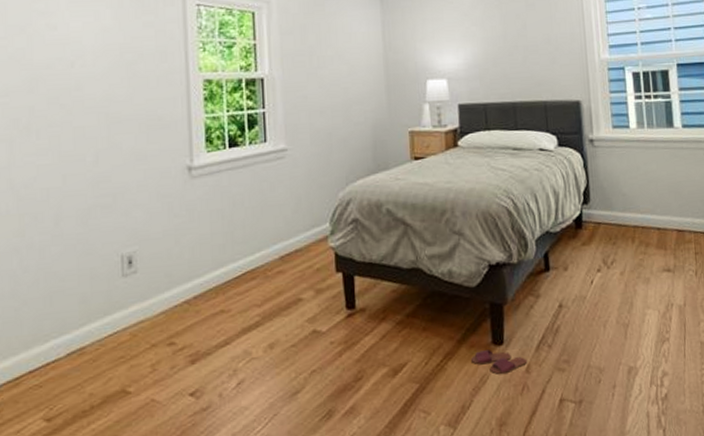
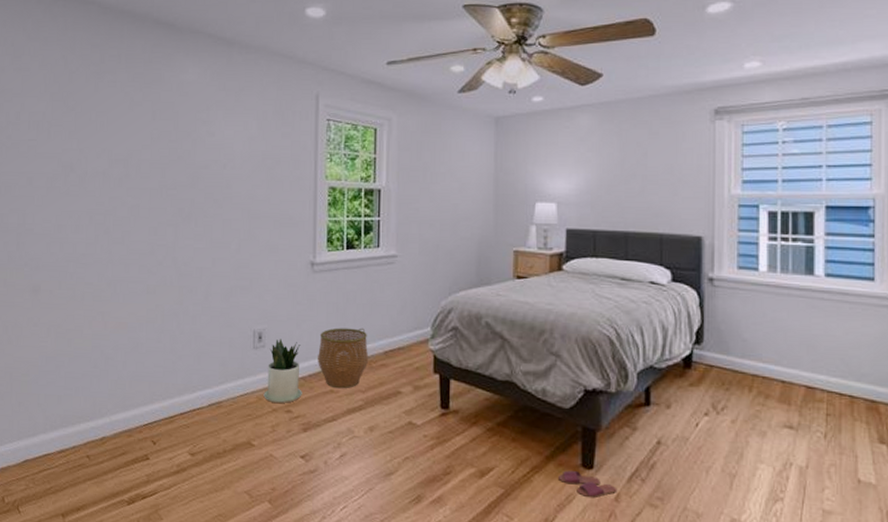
planter: none [138,260,187,338] -> present [263,339,302,404]
basket: none [203,233,263,307] -> present [318,327,369,389]

